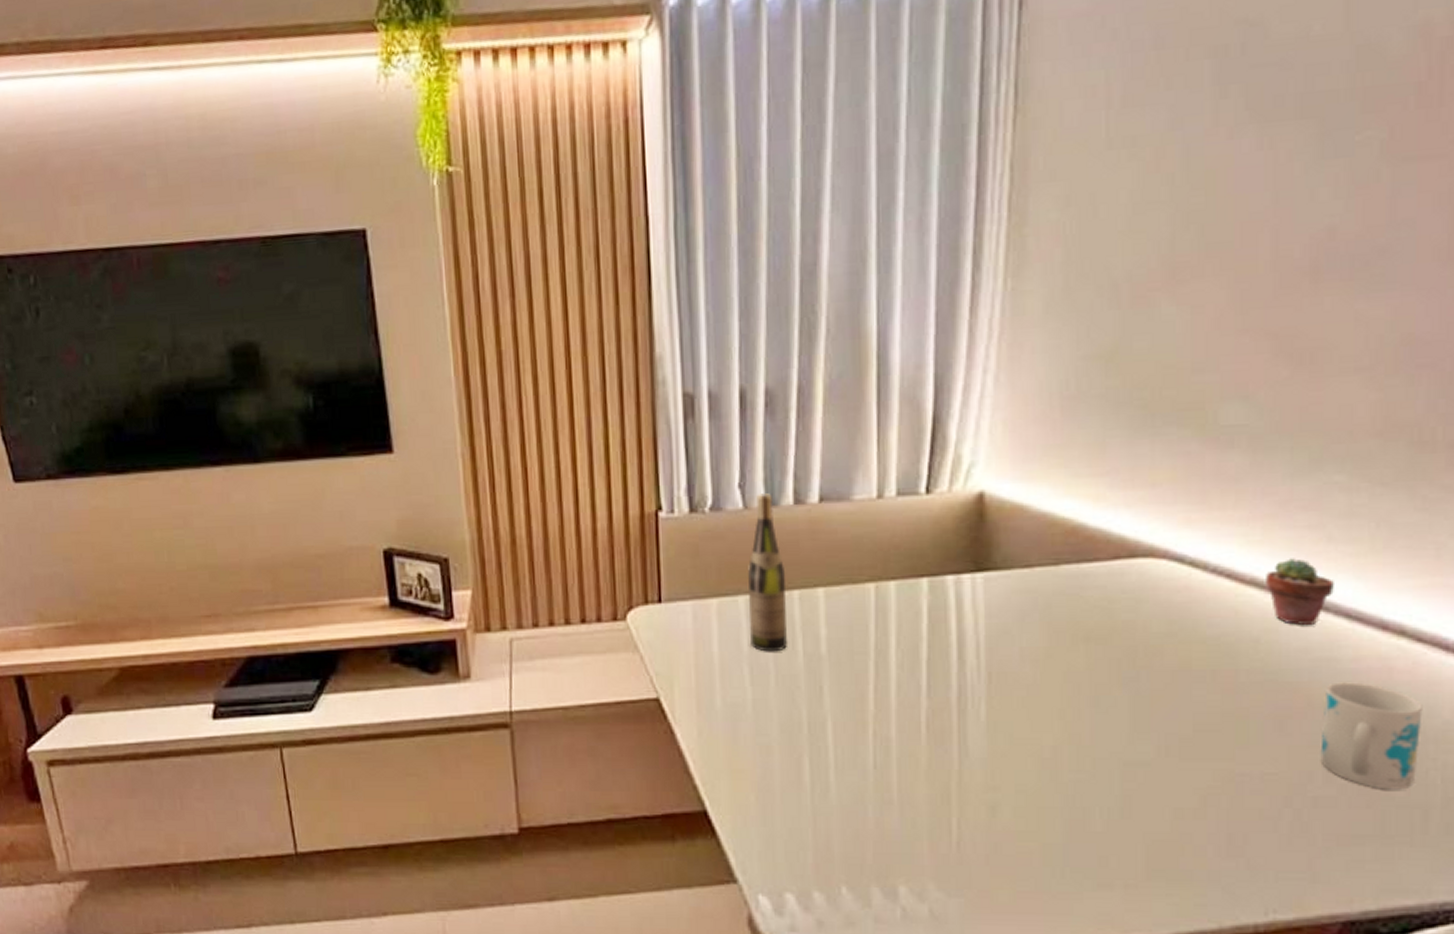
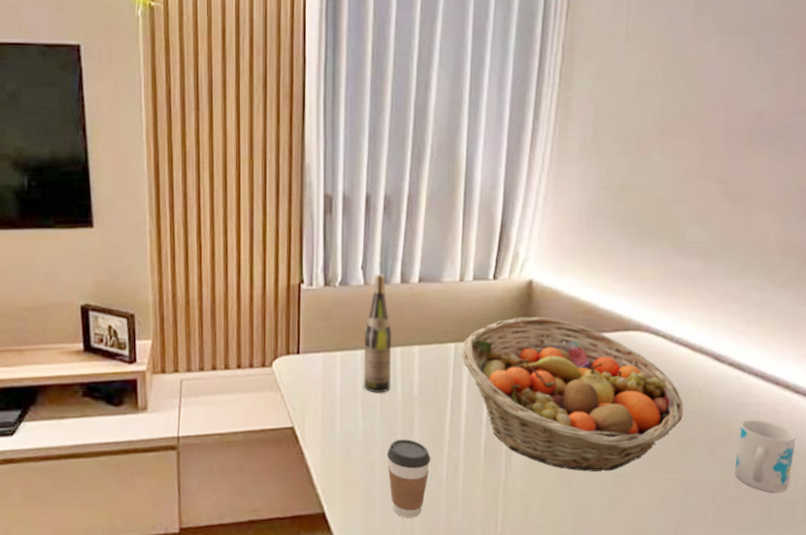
coffee cup: none [787,713,850,819] -> present [386,439,431,518]
fruit basket: none [885,542,1231,758] -> present [461,317,684,471]
potted succulent: present [1266,558,1334,625] -> none [708,335,749,380]

